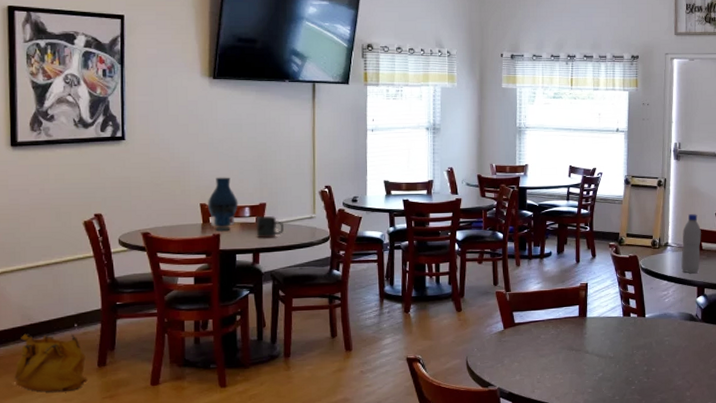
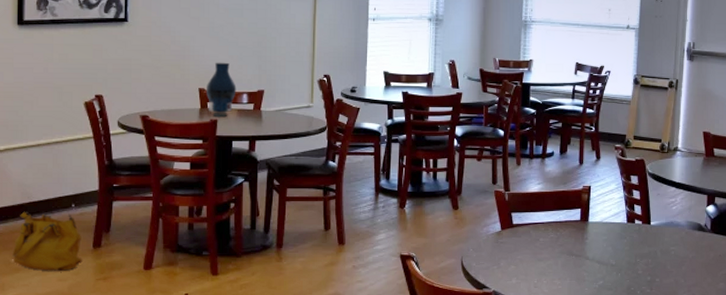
mug: present [255,216,284,238] -> none [252,104,282,126]
water bottle: present [681,214,701,273] -> none [691,118,714,180]

